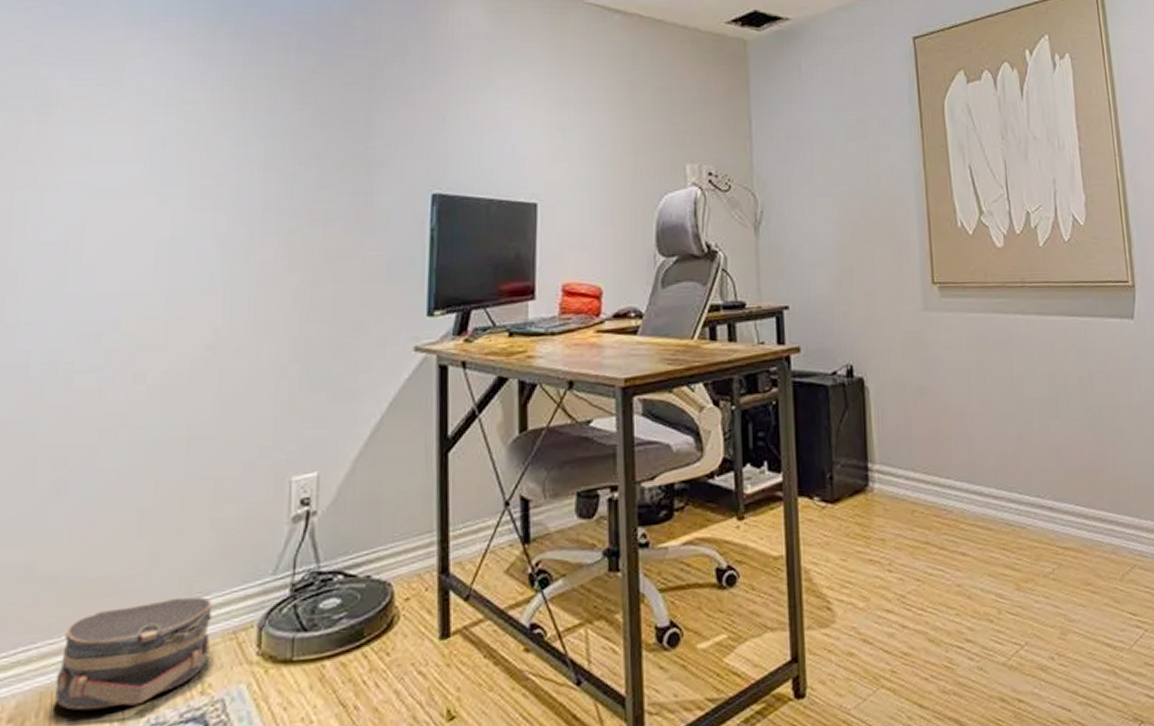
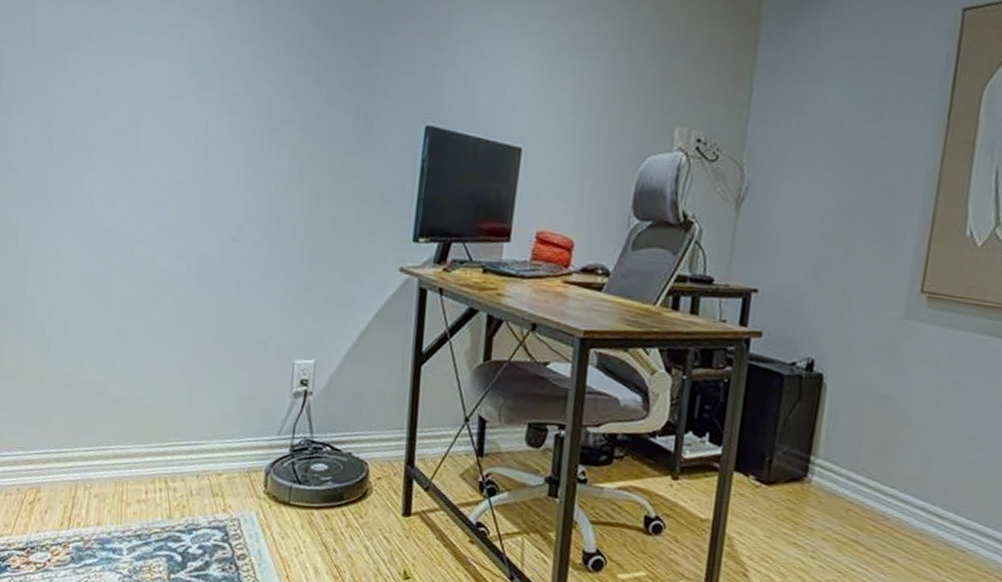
hat box: present [55,597,212,711] -> none [125,433,233,508]

